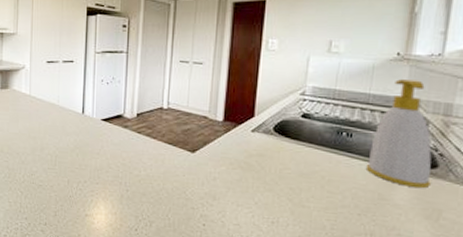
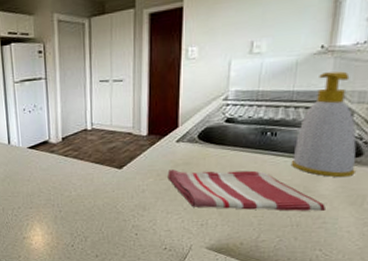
dish towel: none [240,159,402,223] -> present [167,169,327,212]

